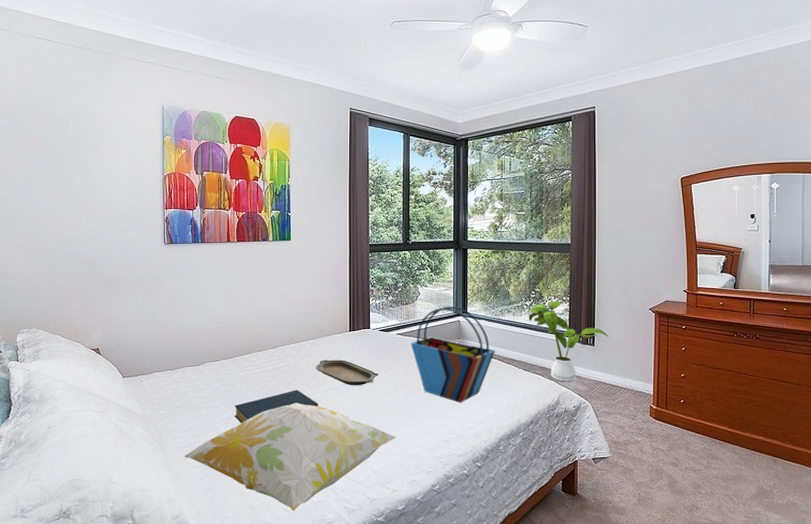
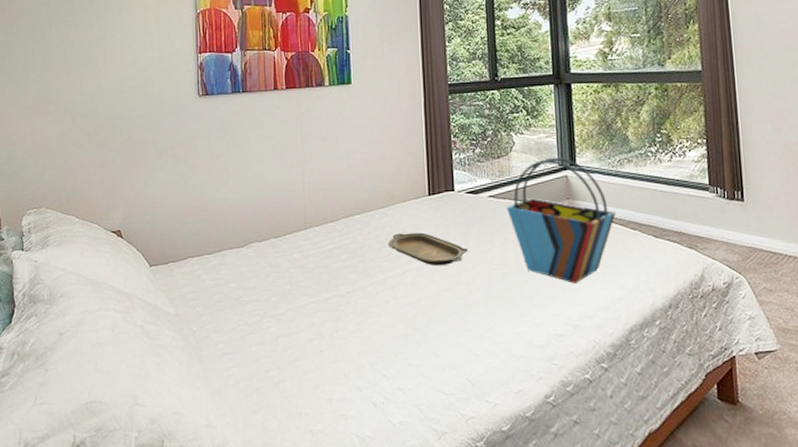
decorative pillow: present [184,403,398,512] -> none [227,291,497,438]
hardback book: present [234,390,318,423] -> none [288,274,393,320]
house plant: present [529,301,609,382] -> none [655,144,762,251]

